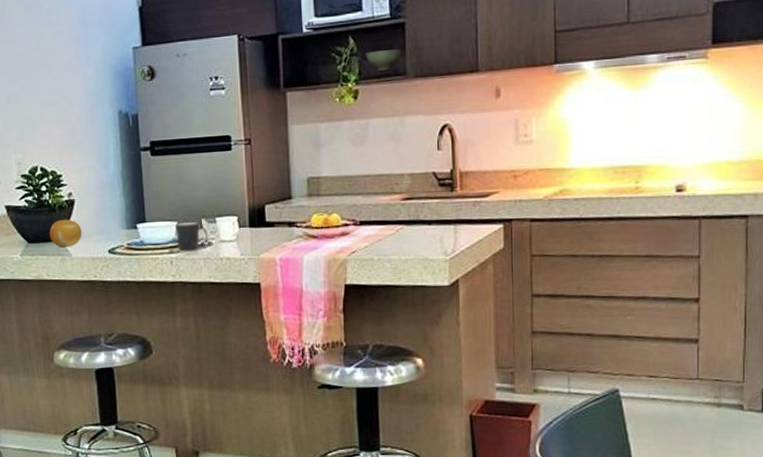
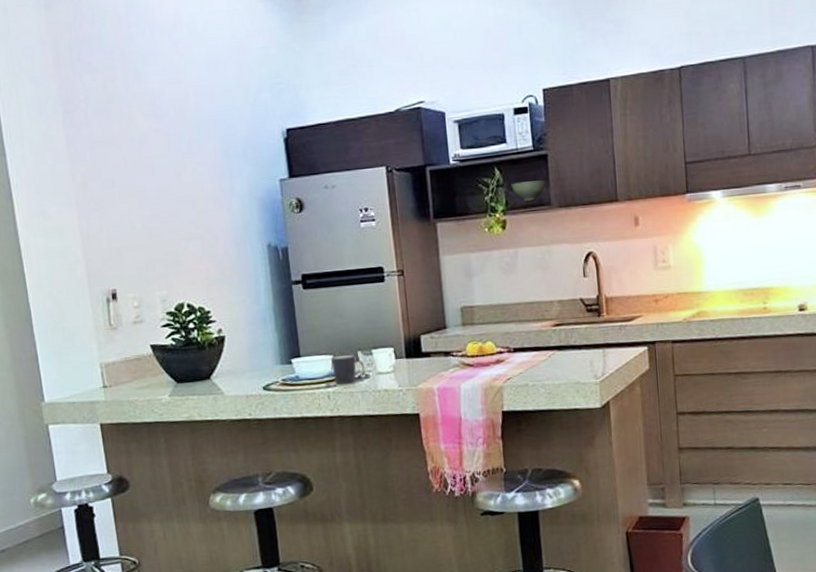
fruit: present [49,219,82,248] -> none [199,356,234,386]

